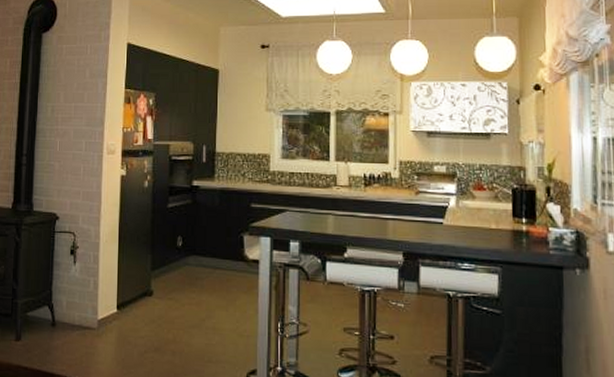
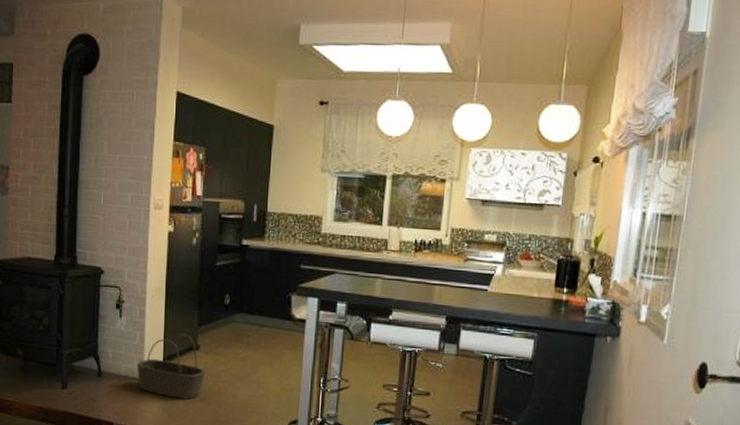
basket: none [90,278,160,350] -> present [136,333,206,400]

